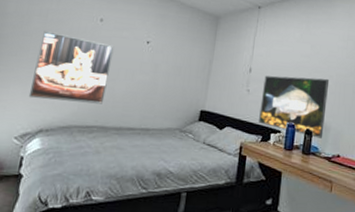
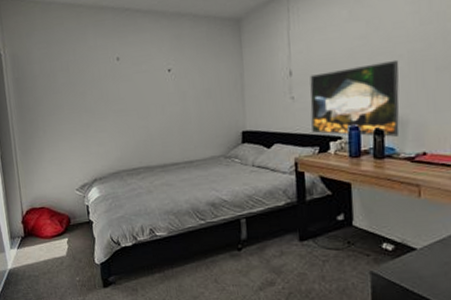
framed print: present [28,31,114,104] -> none [70,83,143,152]

